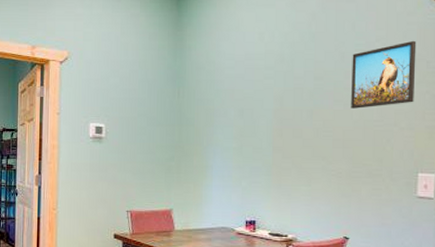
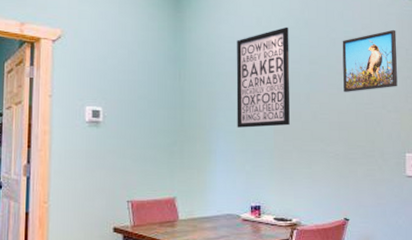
wall art: none [234,41,293,145] -> present [236,27,290,128]

